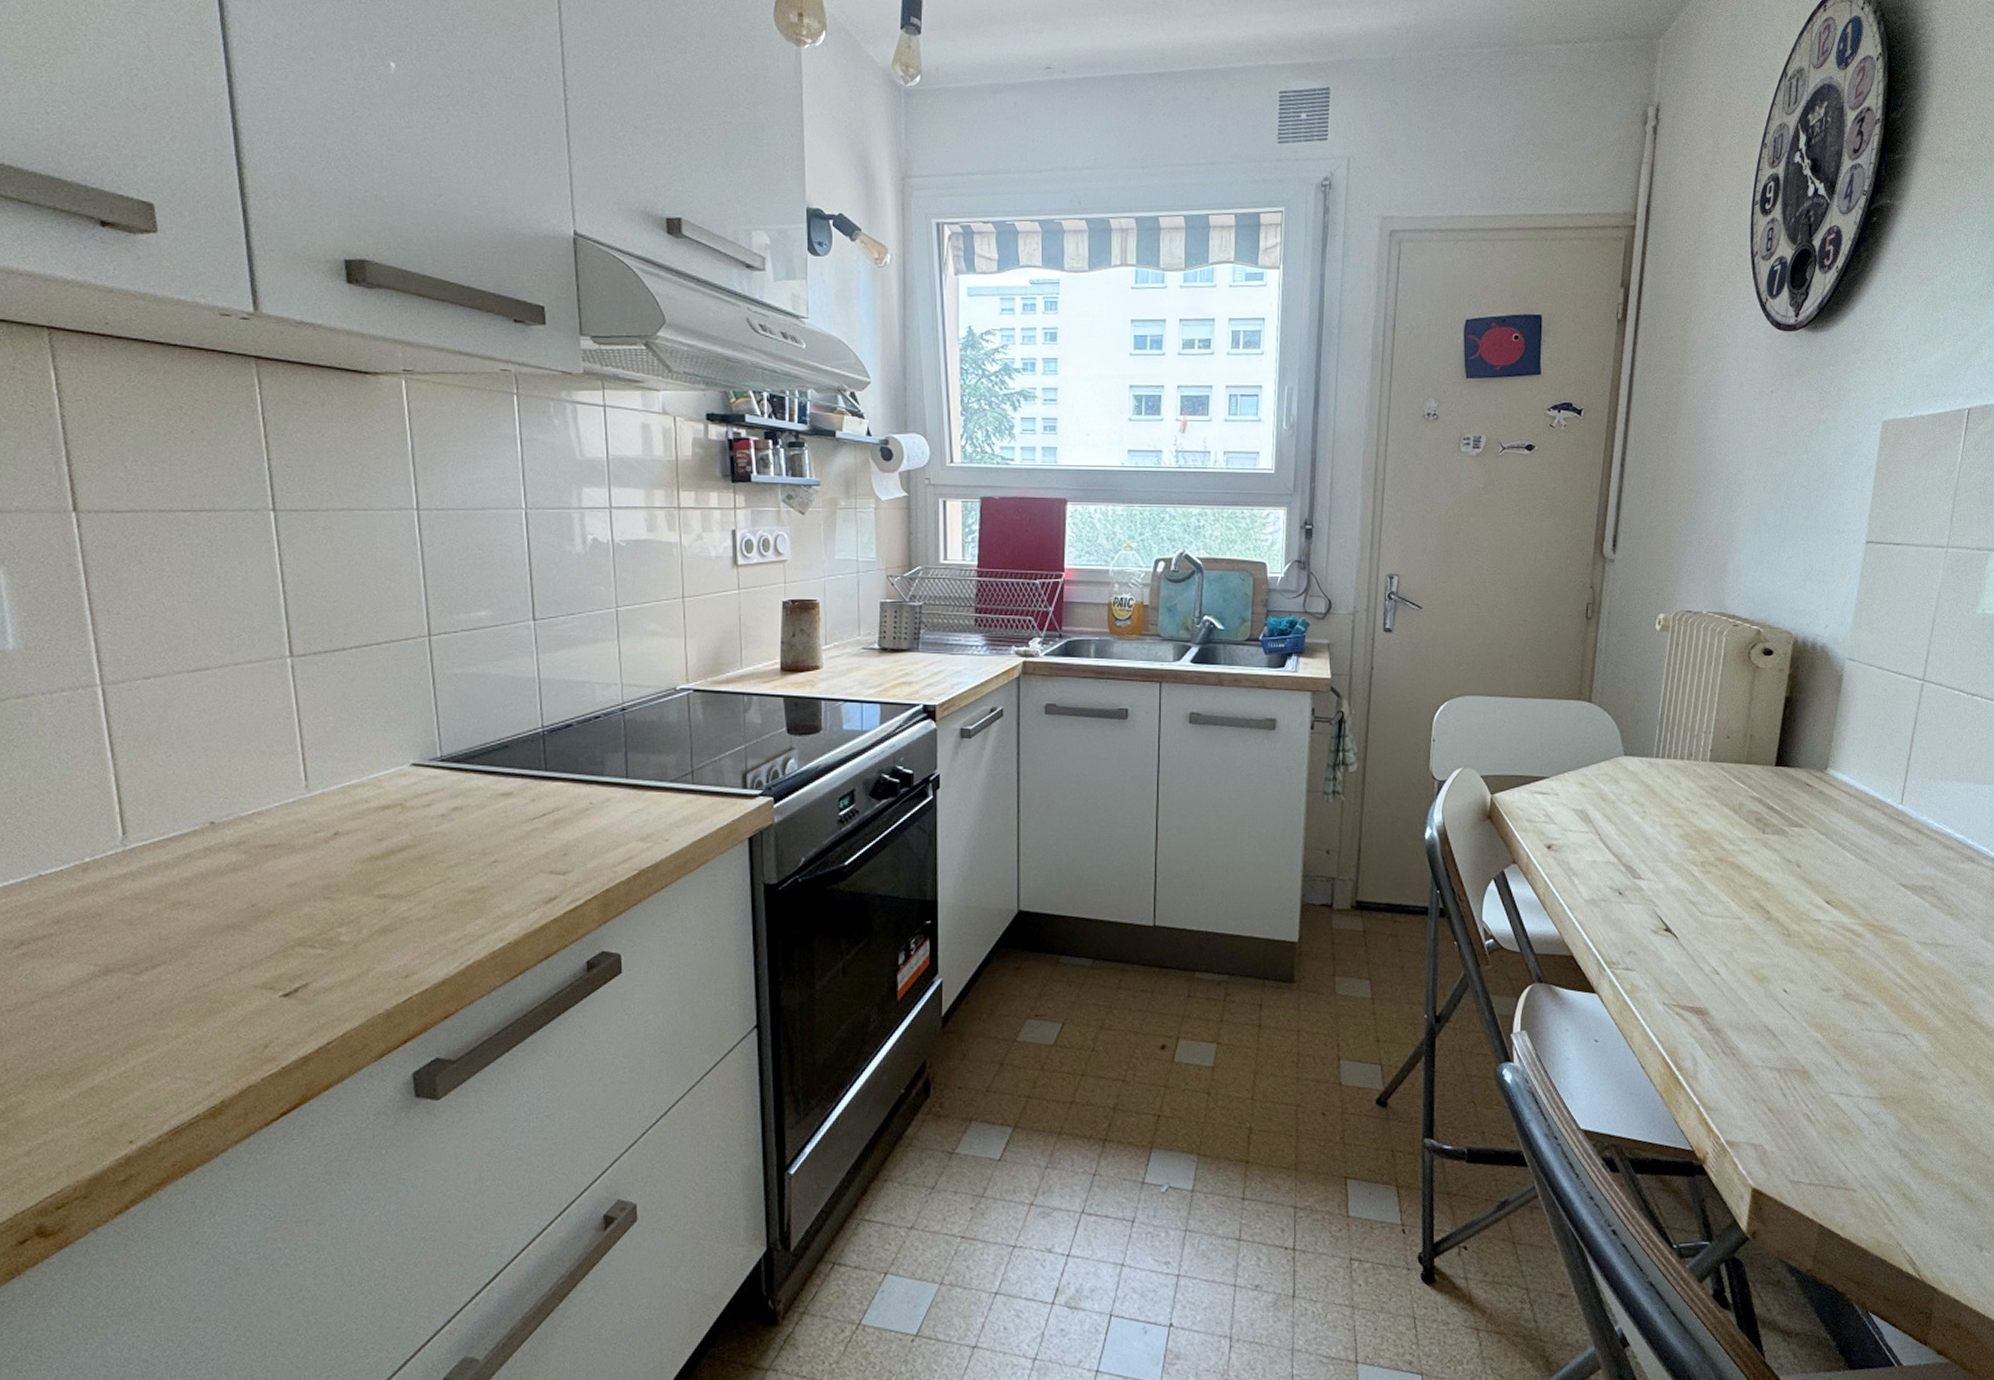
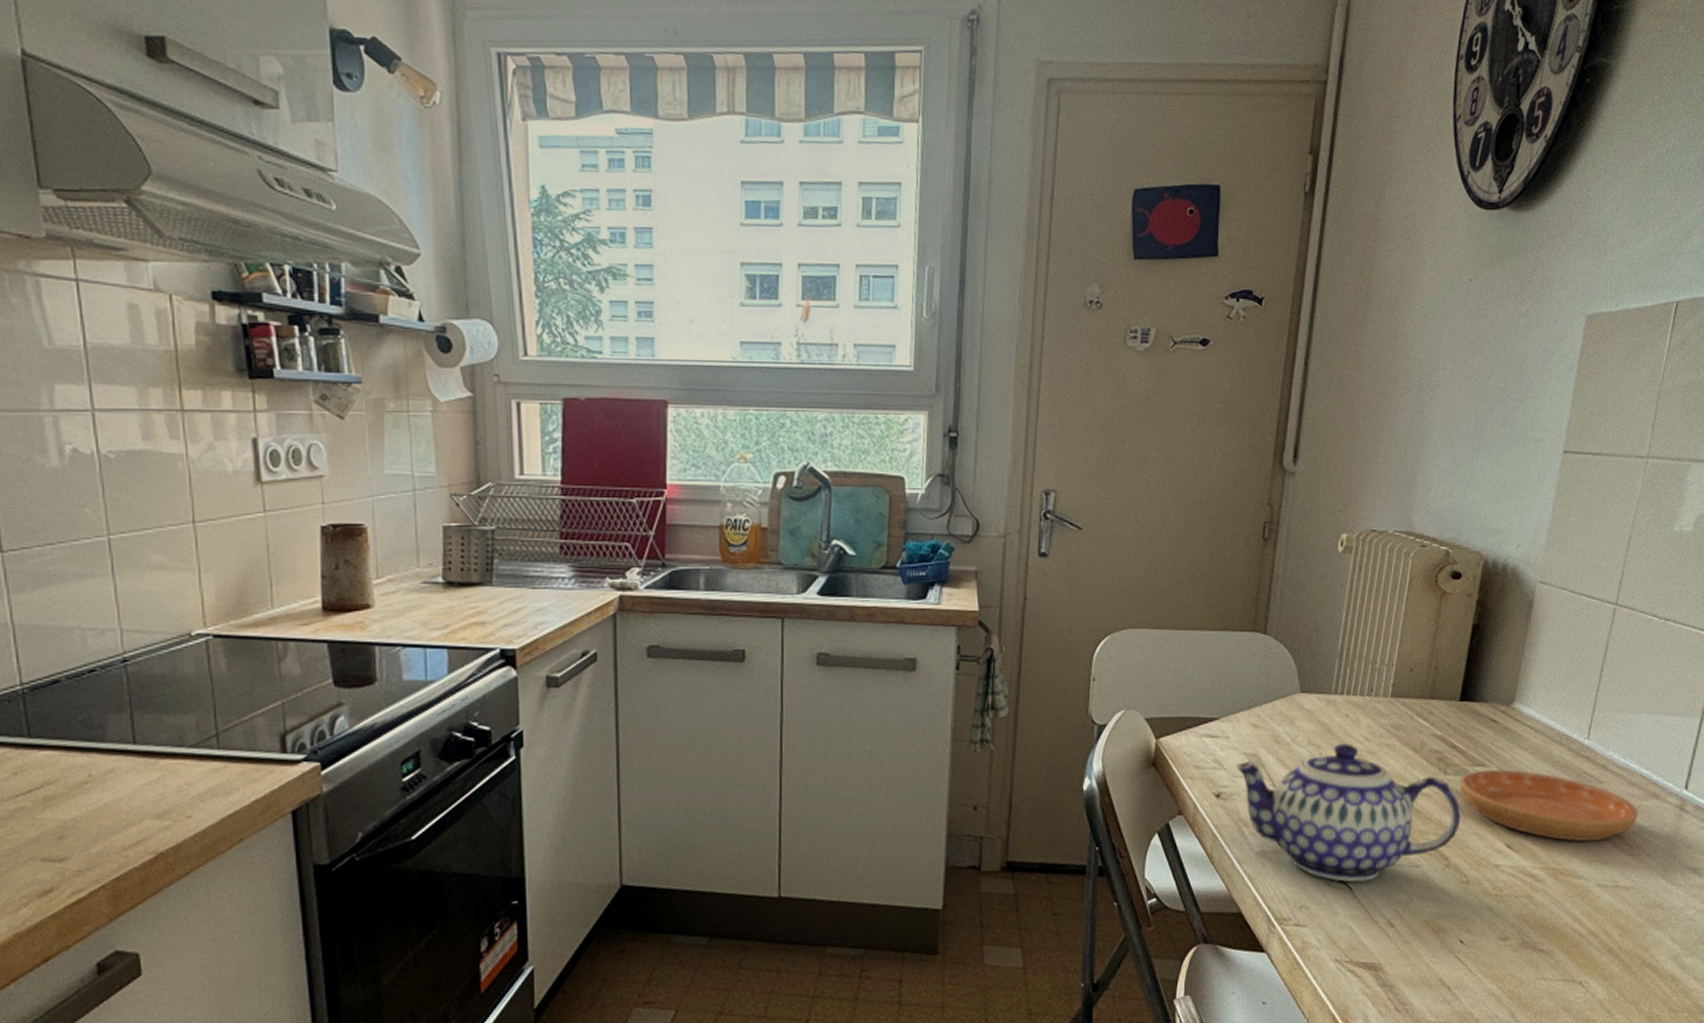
teapot: none [1564,803,1781,931] -> present [1235,743,1461,882]
saucer: none [1778,829,1955,901] -> present [1460,768,1638,842]

